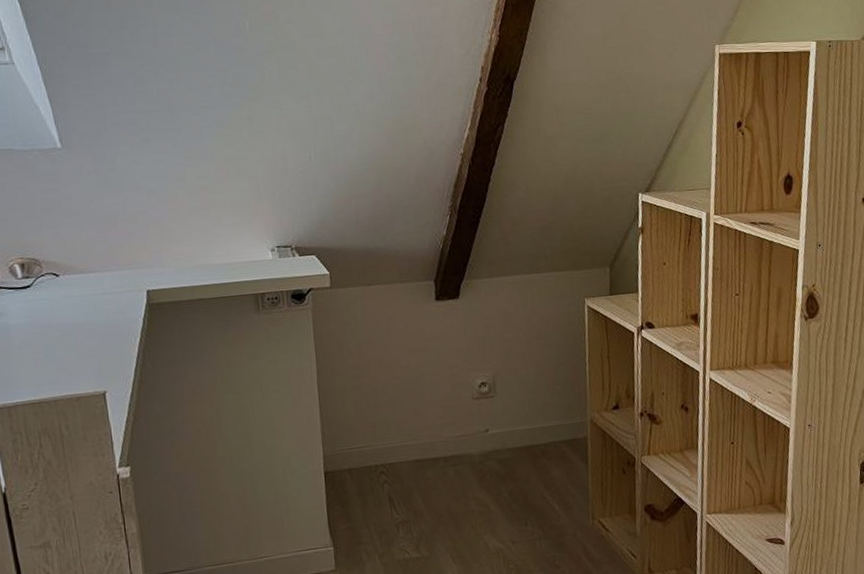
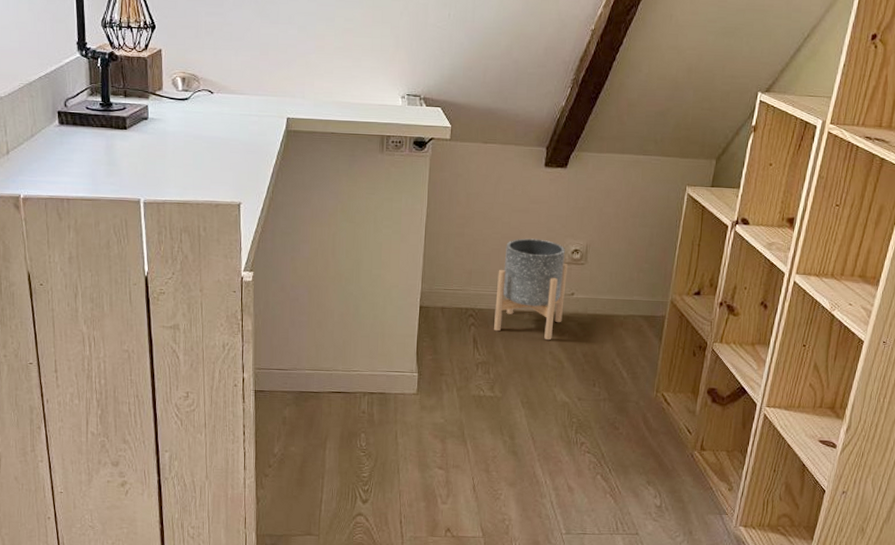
planter: none [404,377,481,485] -> present [494,238,568,341]

